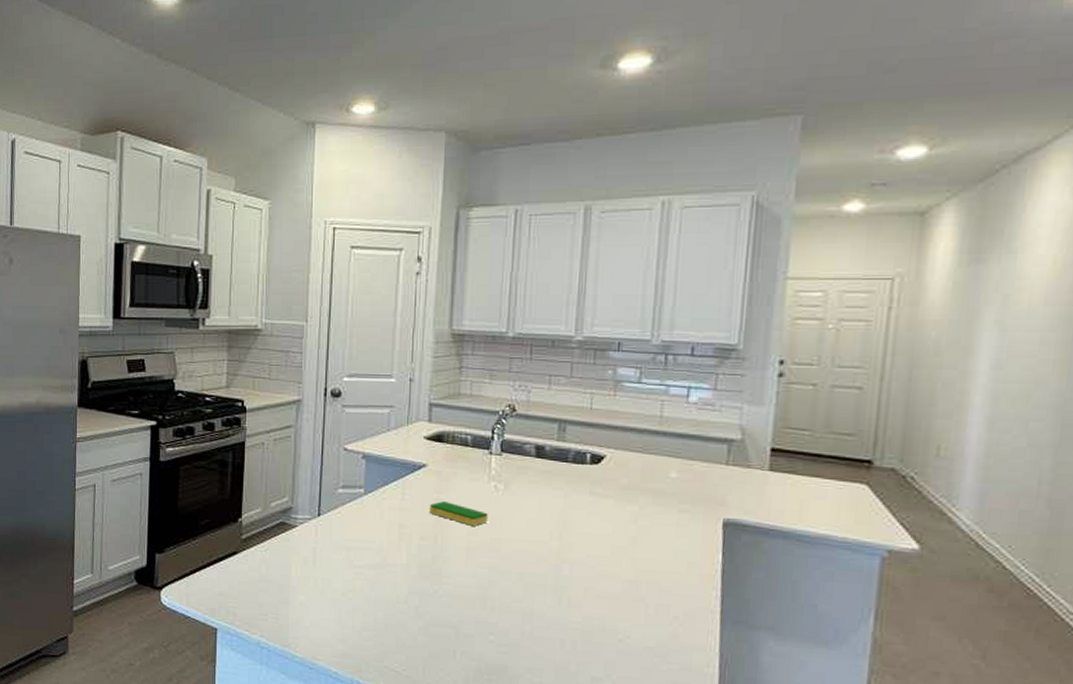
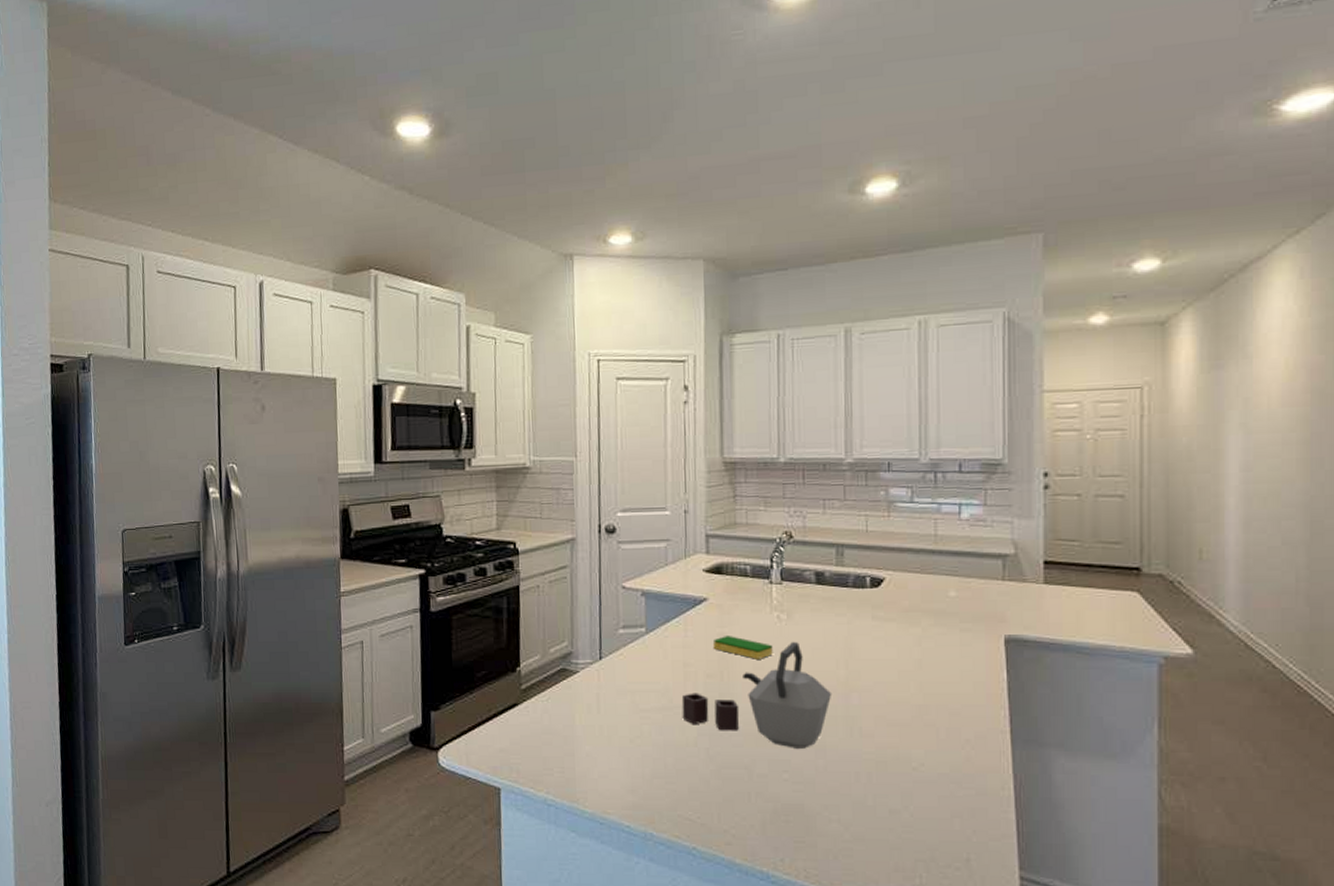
kettle: none [394,510,544,614] -> present [681,641,832,749]

